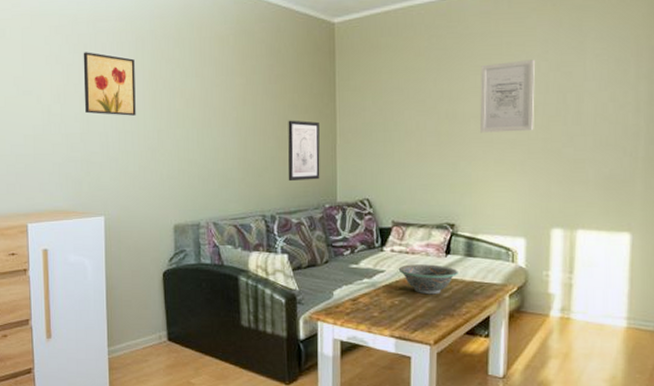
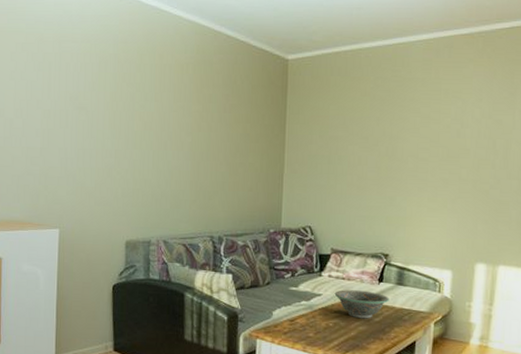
wall art: present [83,52,136,116] -> none [46,70,97,134]
wall art: present [288,120,320,182] -> none [236,148,269,206]
wall art: present [480,59,536,133] -> none [417,106,470,172]

